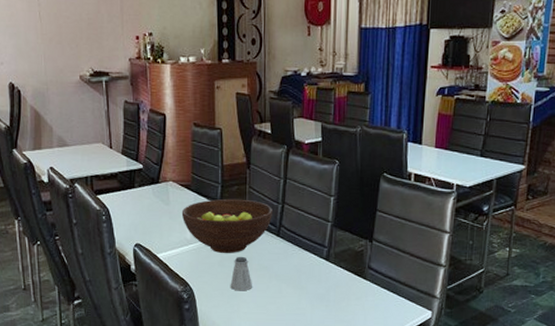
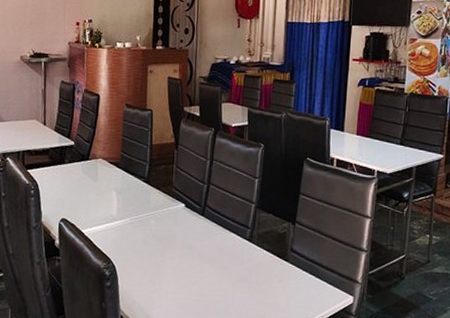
fruit bowl: present [181,198,272,253] -> none [108,177,198,231]
saltshaker: present [230,256,253,291] -> none [153,234,176,270]

